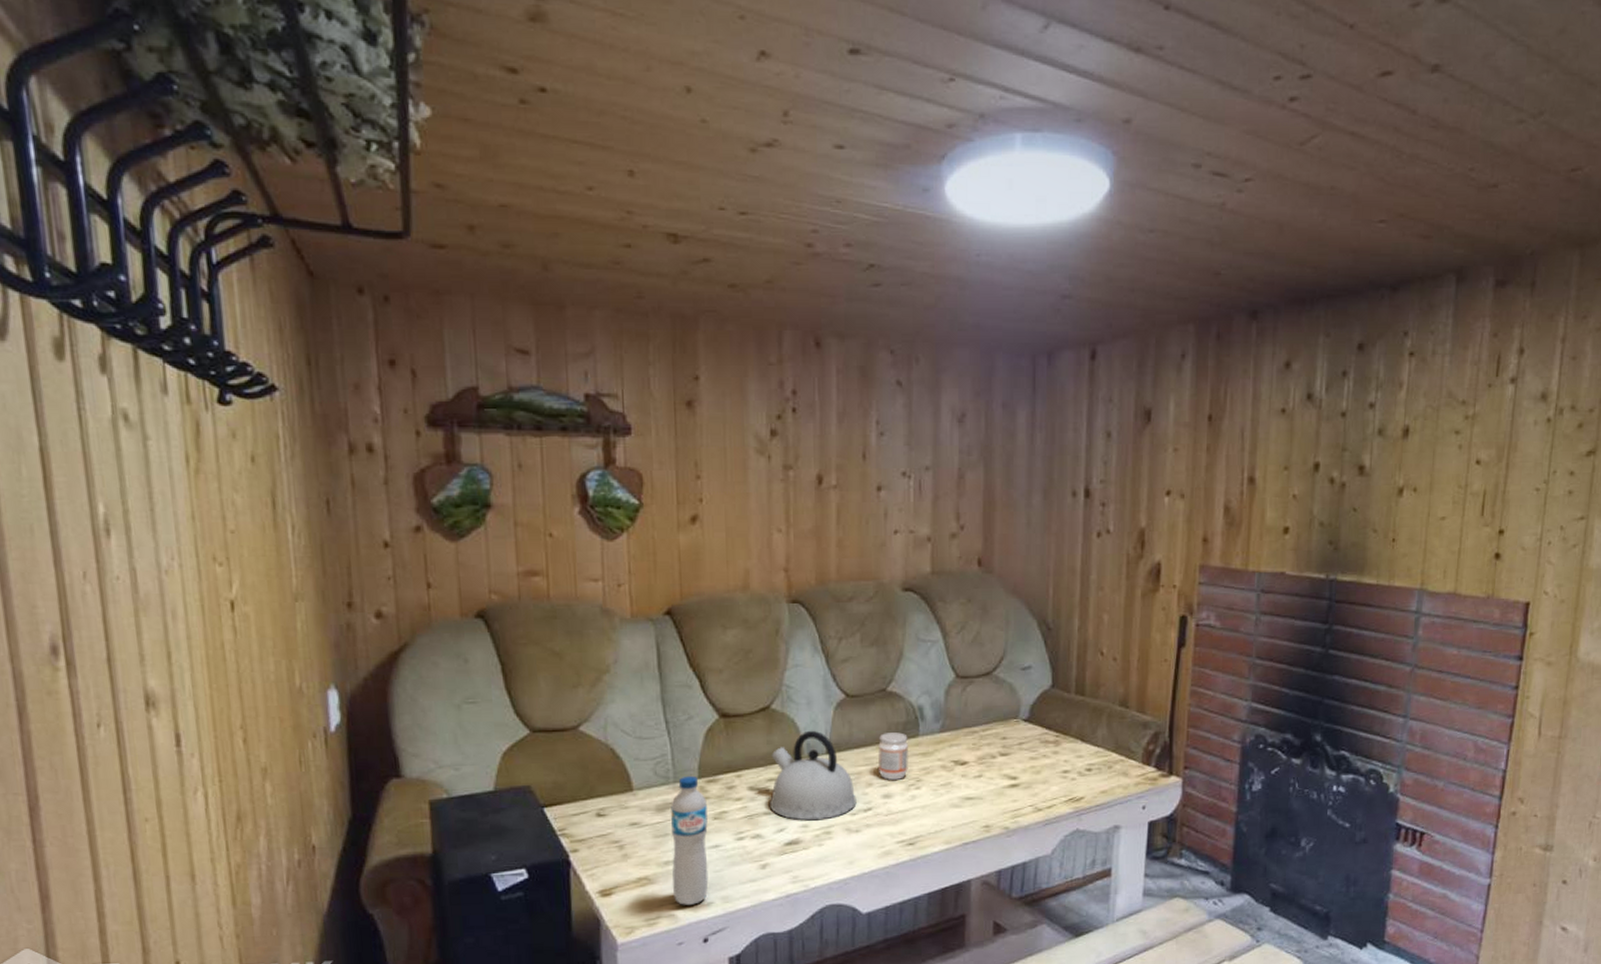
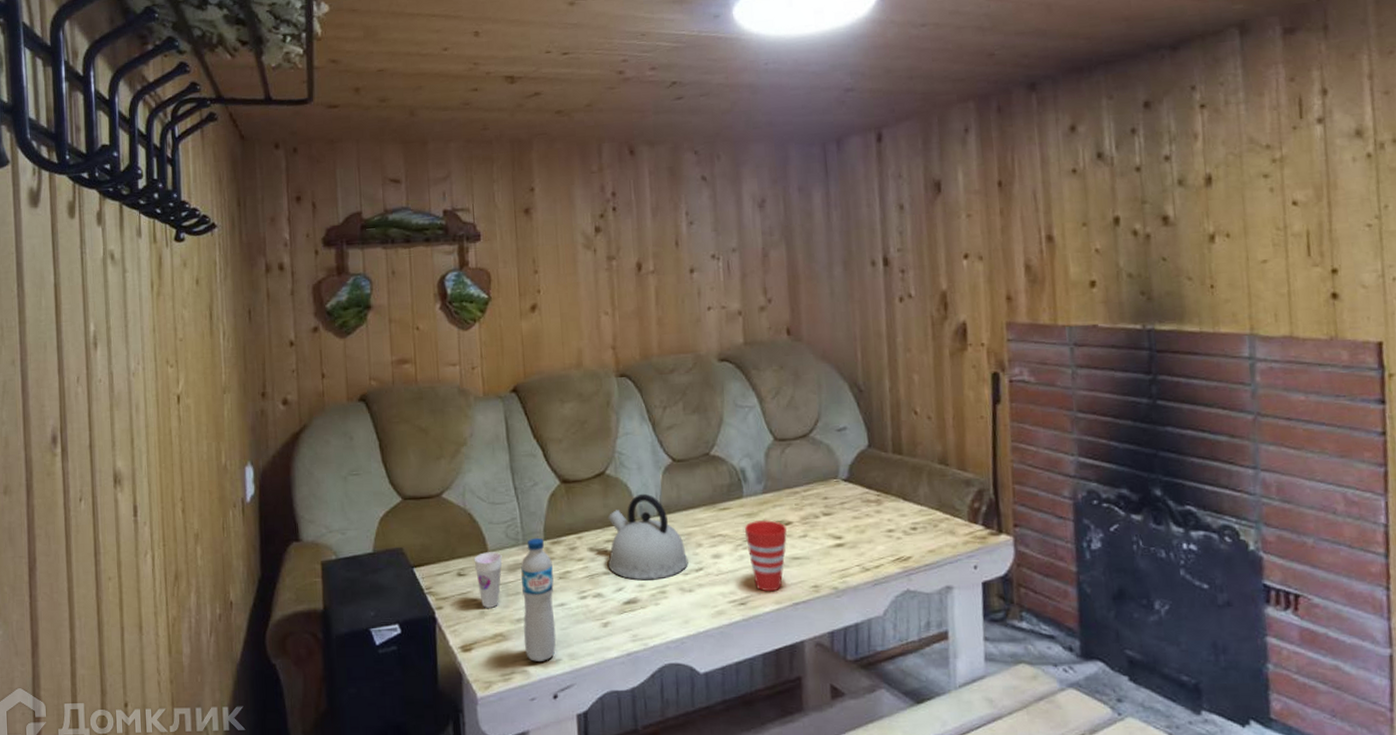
cup: none [616,790,650,851] -> present [474,552,502,608]
jam: present [877,732,908,780] -> none [705,494,735,541]
cup: none [918,759,962,832] -> present [744,519,787,592]

